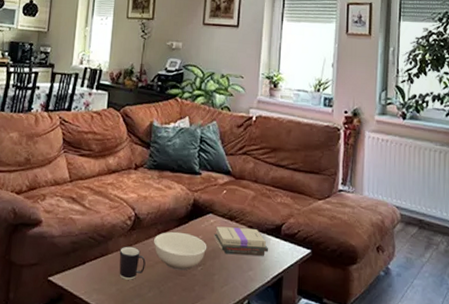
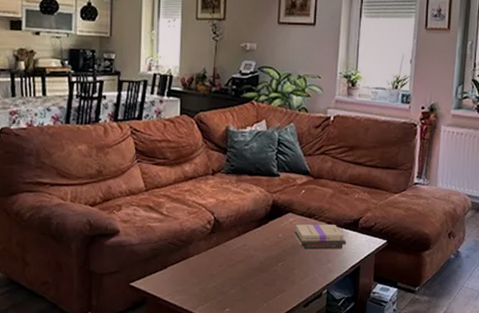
mug: present [119,246,146,280] -> none [200,249,227,280]
bowl: present [154,231,207,271] -> none [234,232,287,267]

